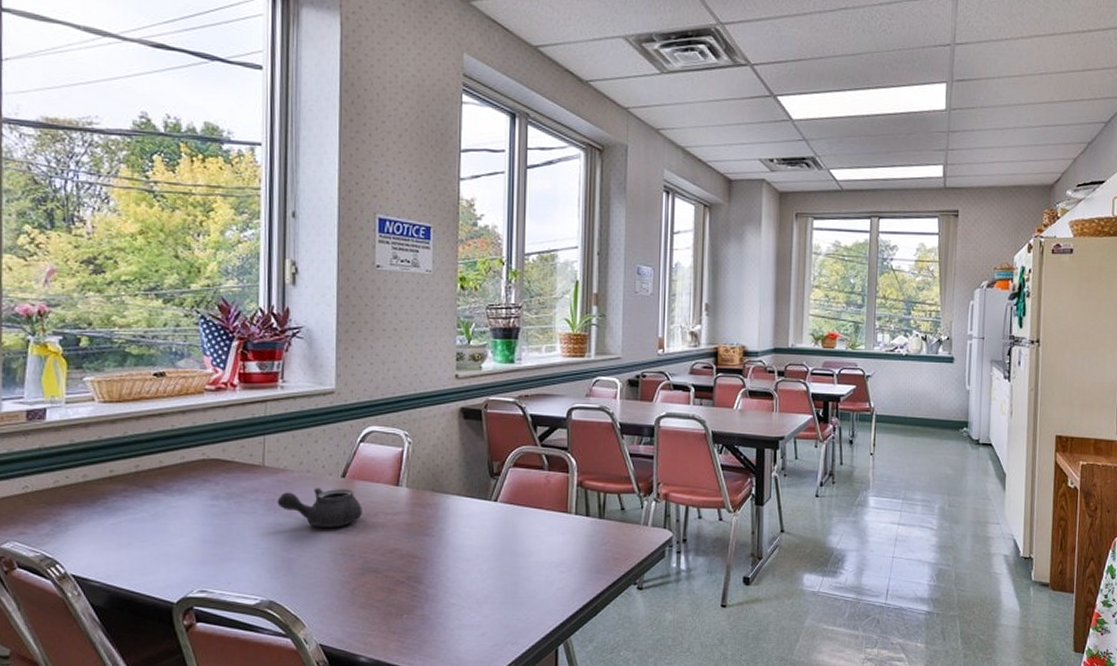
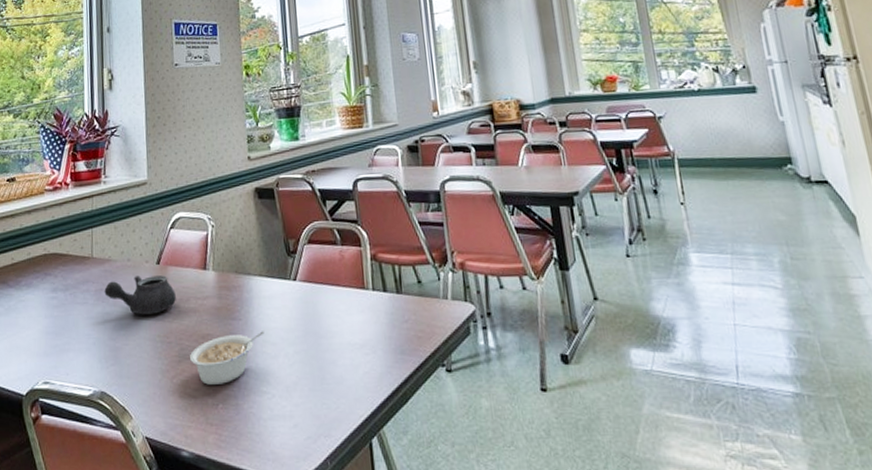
legume: none [373,548,458,598] -> present [189,331,264,386]

